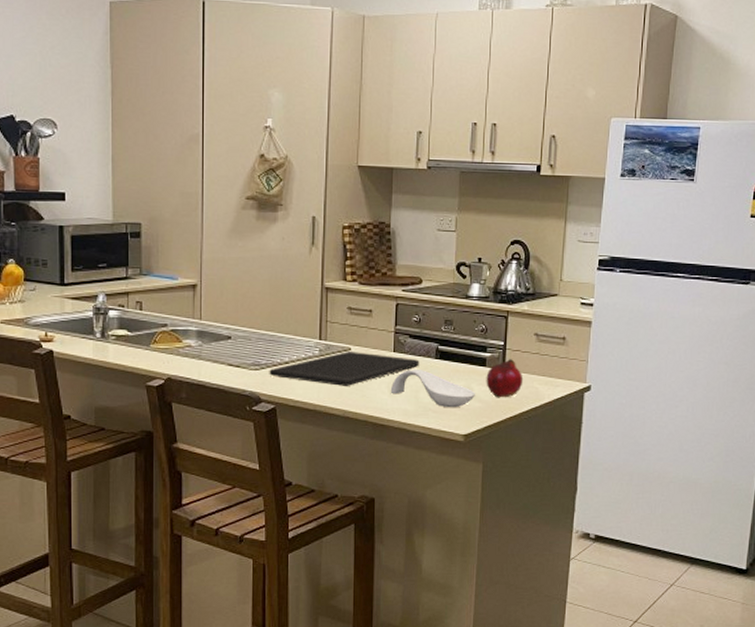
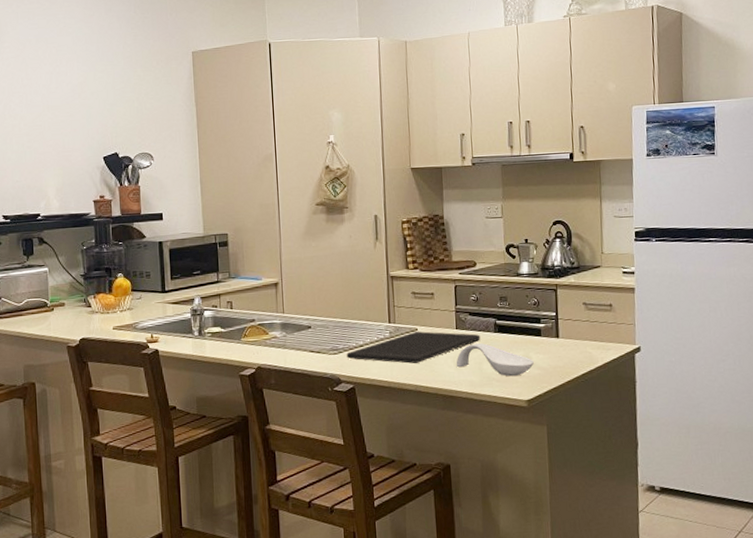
fruit: present [486,359,524,398] -> none [542,328,577,365]

